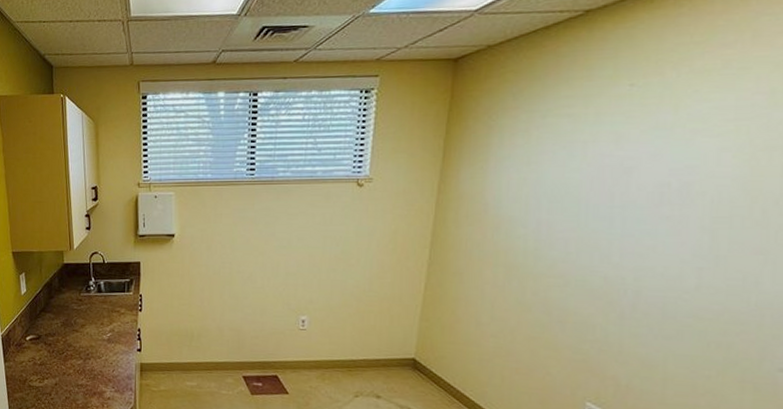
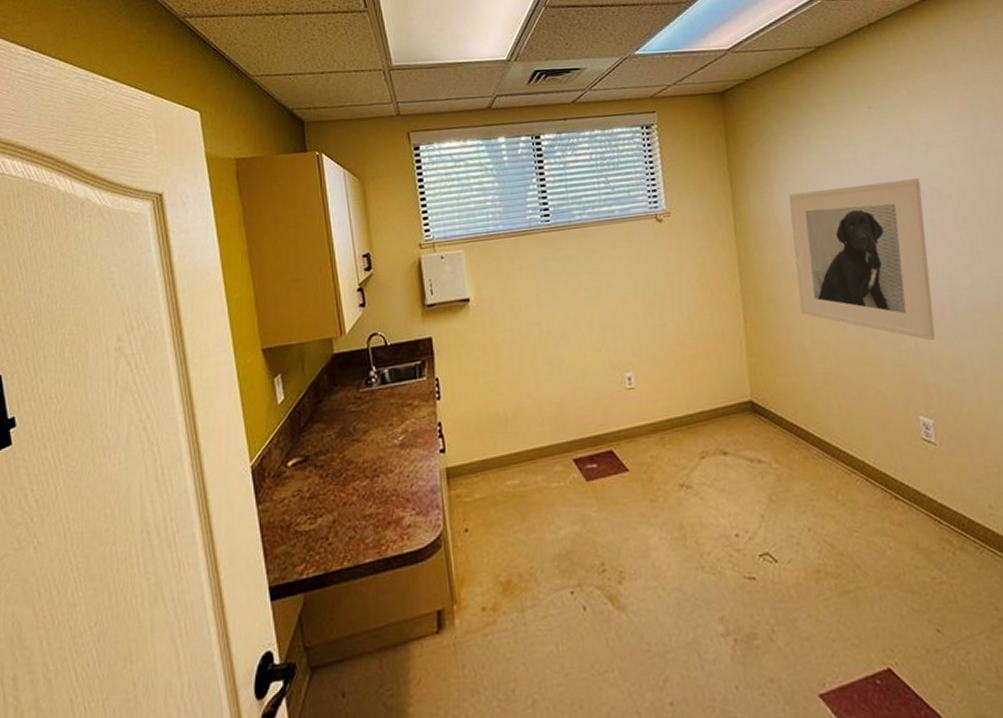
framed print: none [487,169,670,336] -> present [788,178,936,340]

